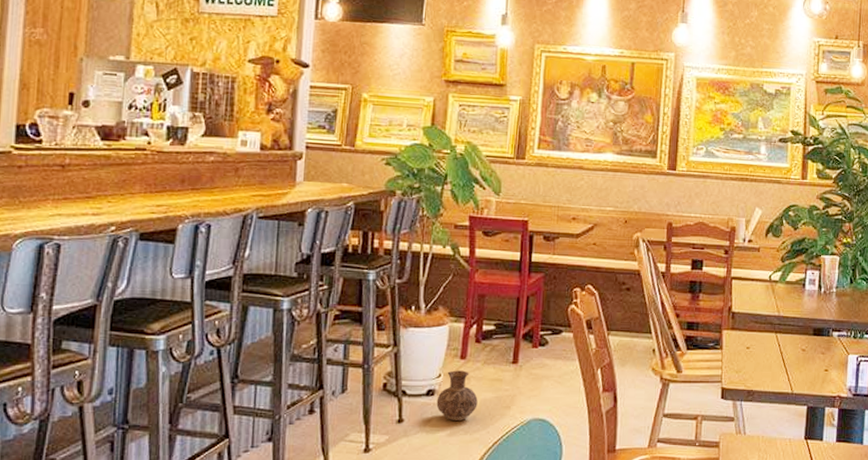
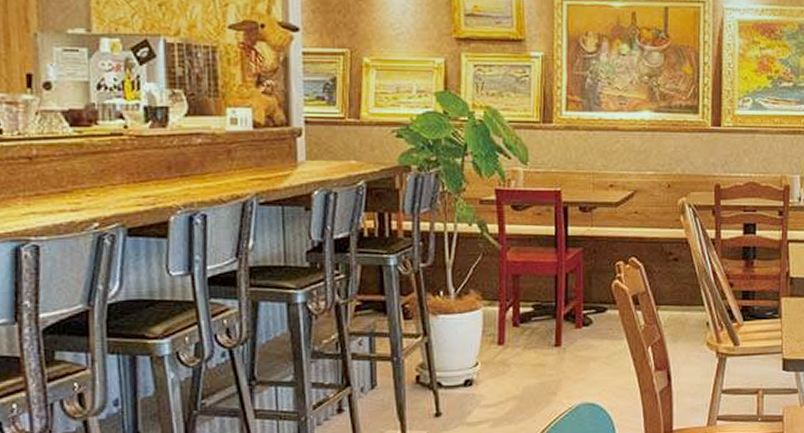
ceramic jug: present [436,370,478,422] -> none [476,357,521,412]

